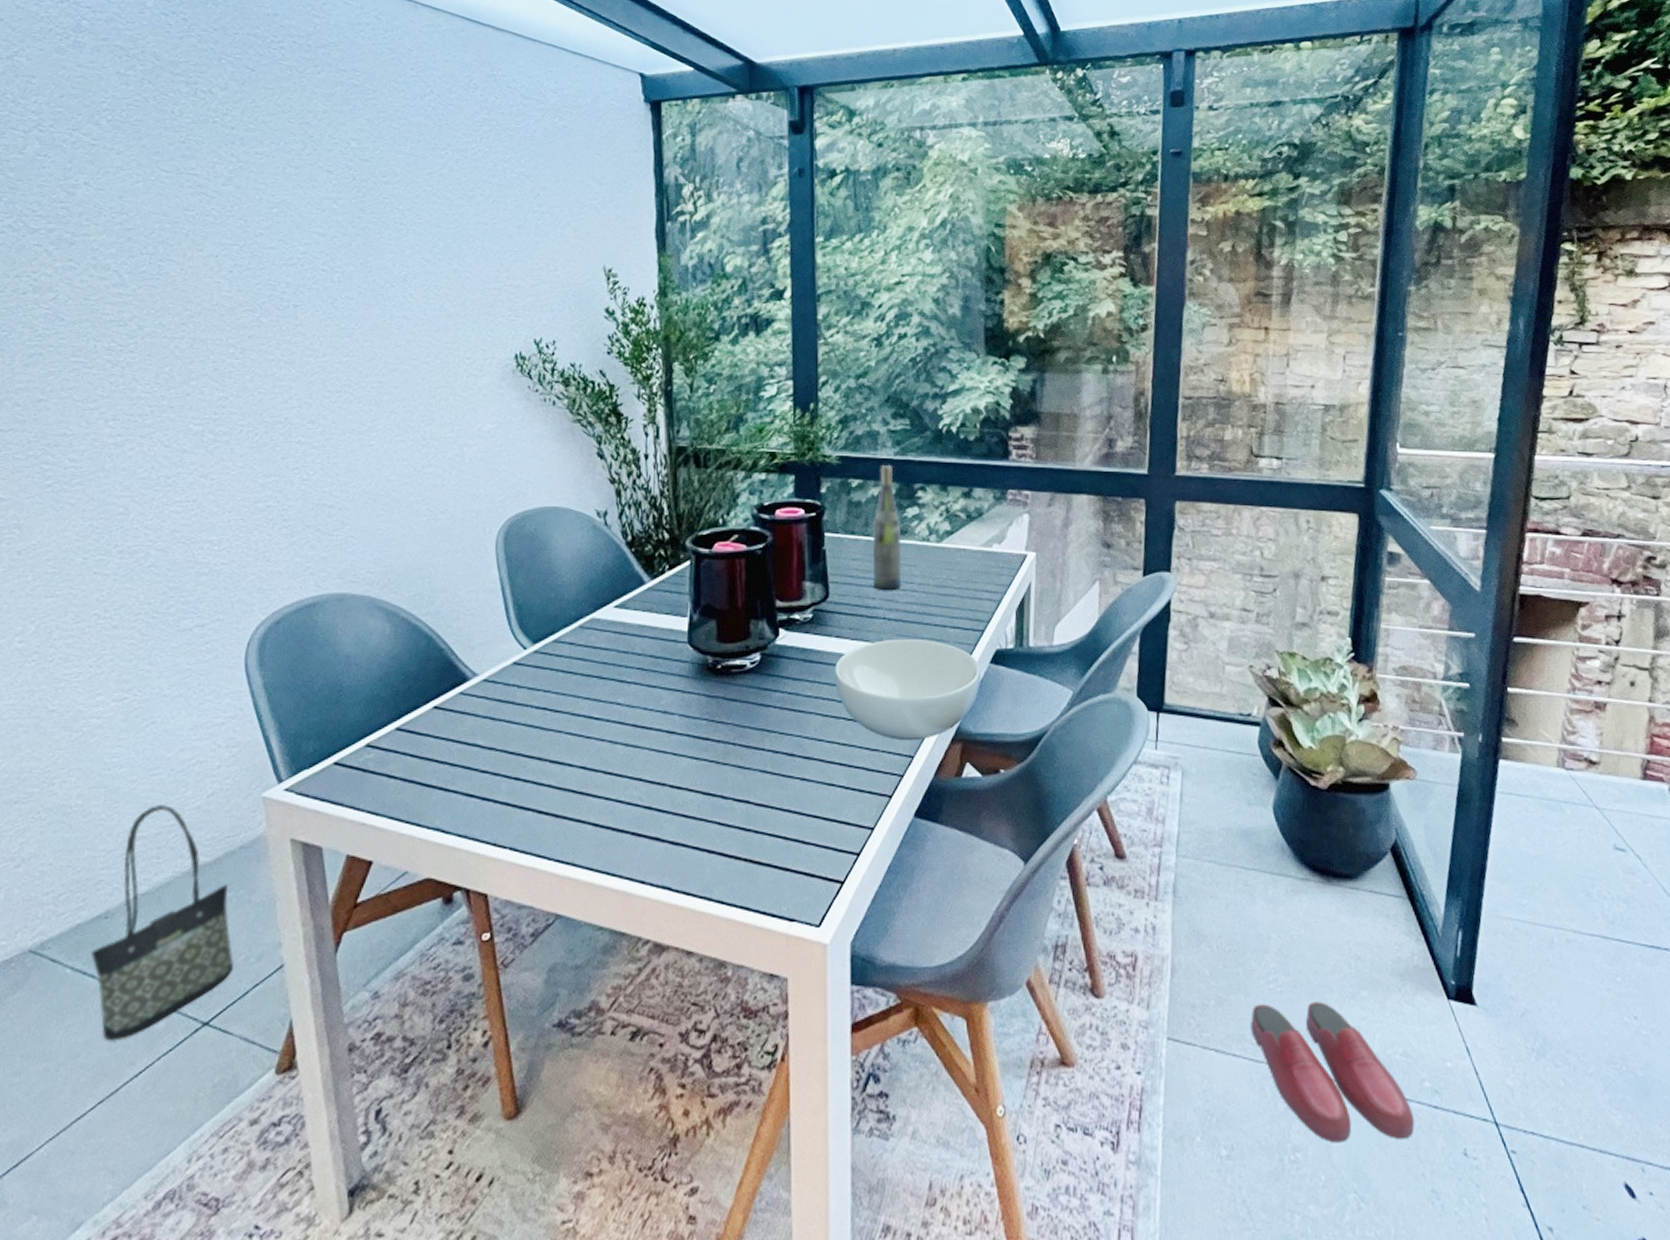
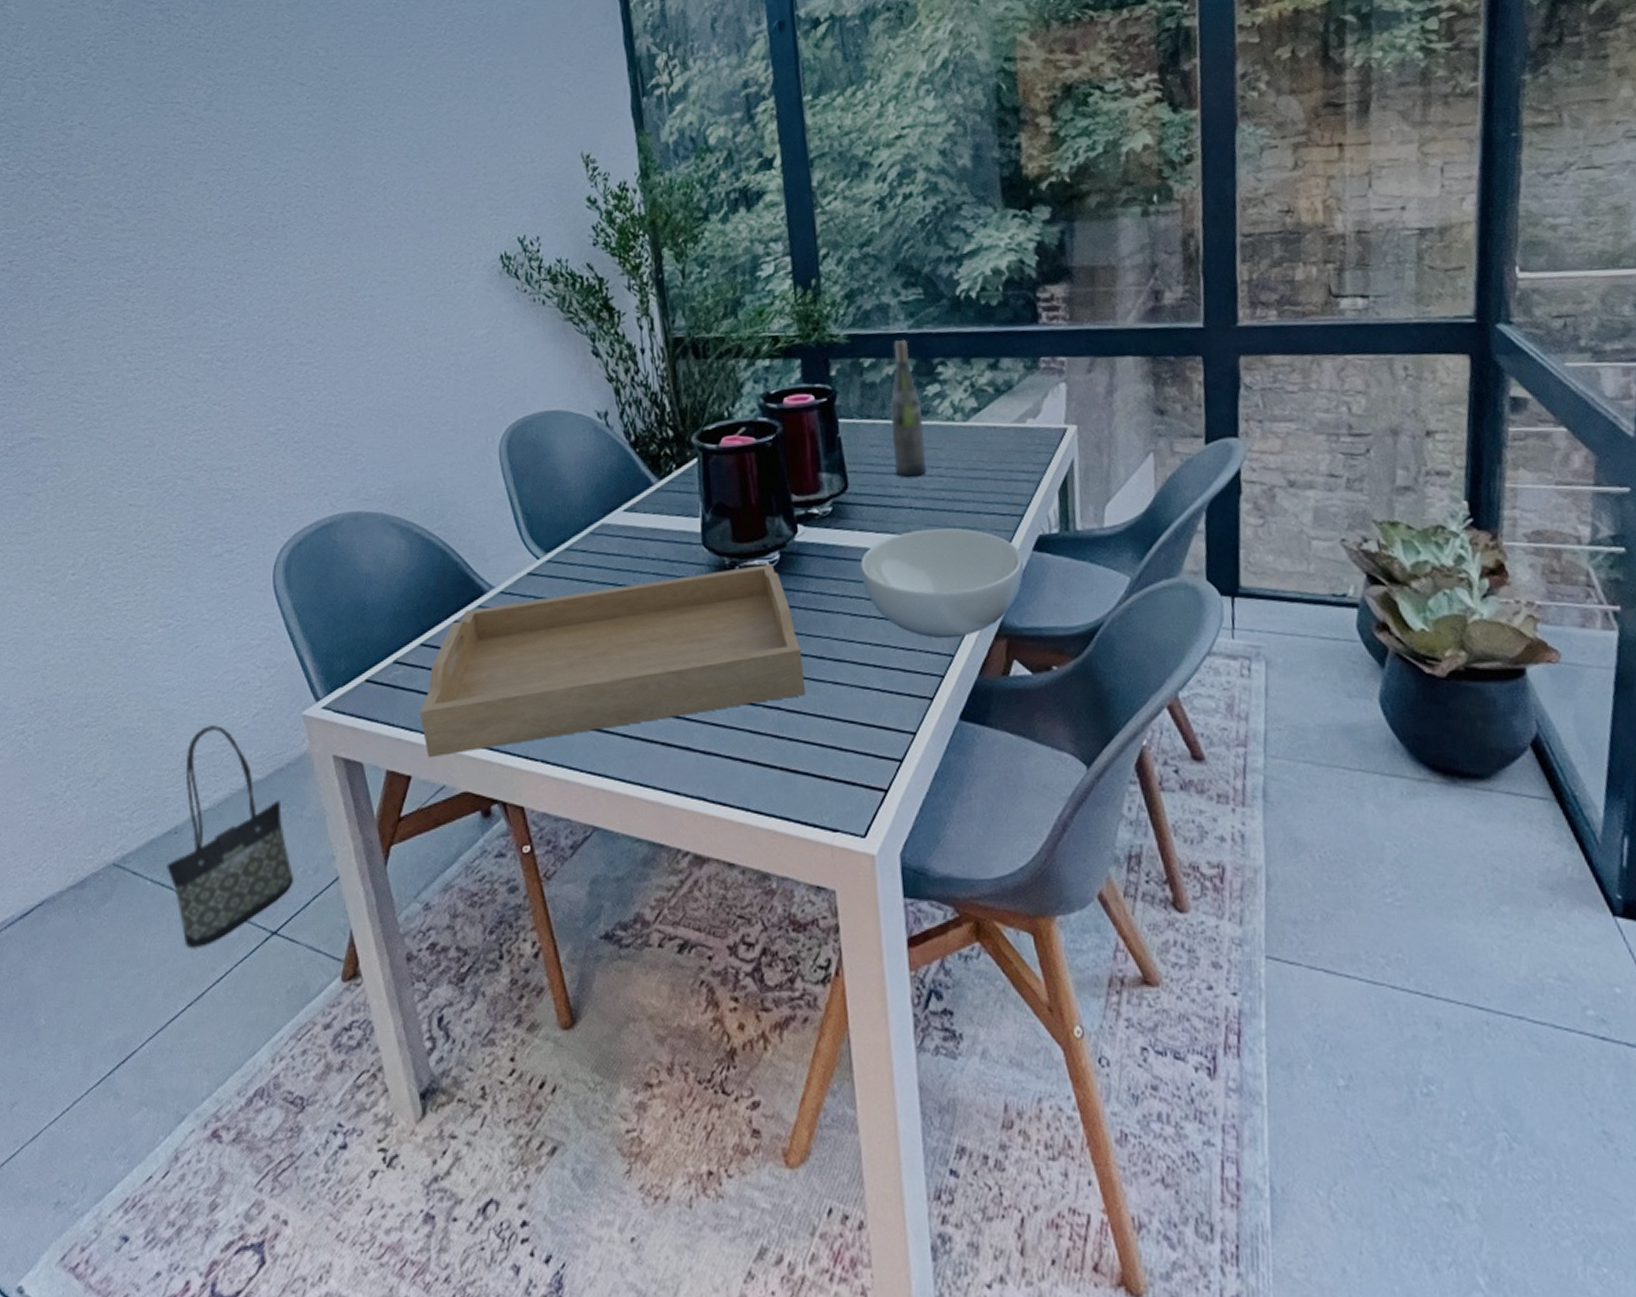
serving tray: none [387,664,775,844] -> present [419,564,806,758]
slippers: present [1251,1001,1415,1143] -> none [1365,918,1577,1075]

